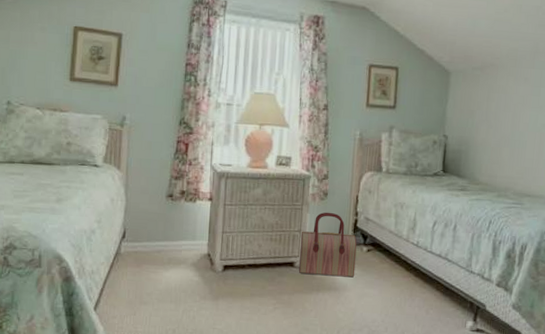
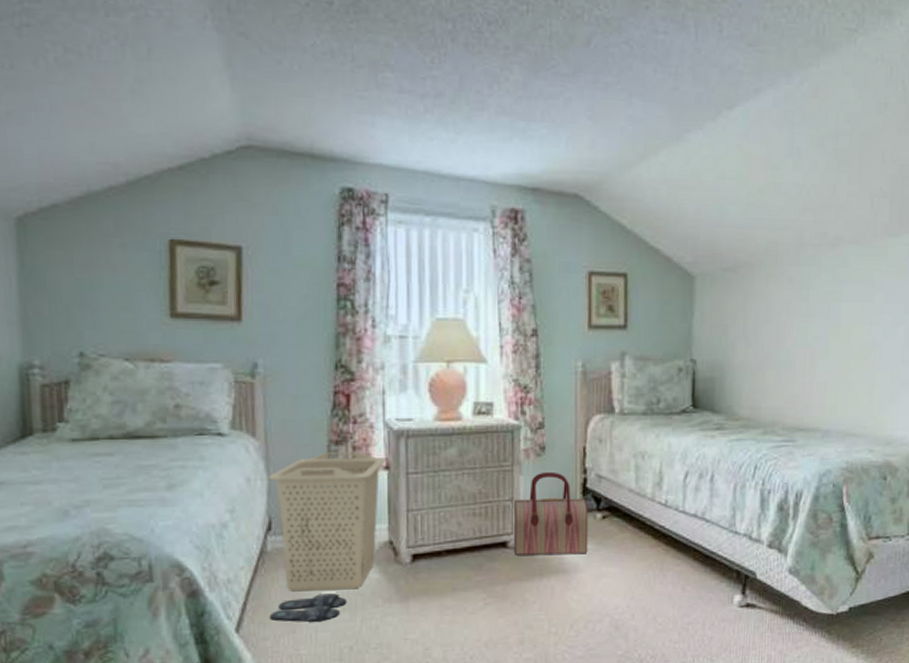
slippers: none [118,288,174,309] -> present [269,593,347,622]
laundry basket: none [126,184,210,287] -> present [268,452,385,592]

